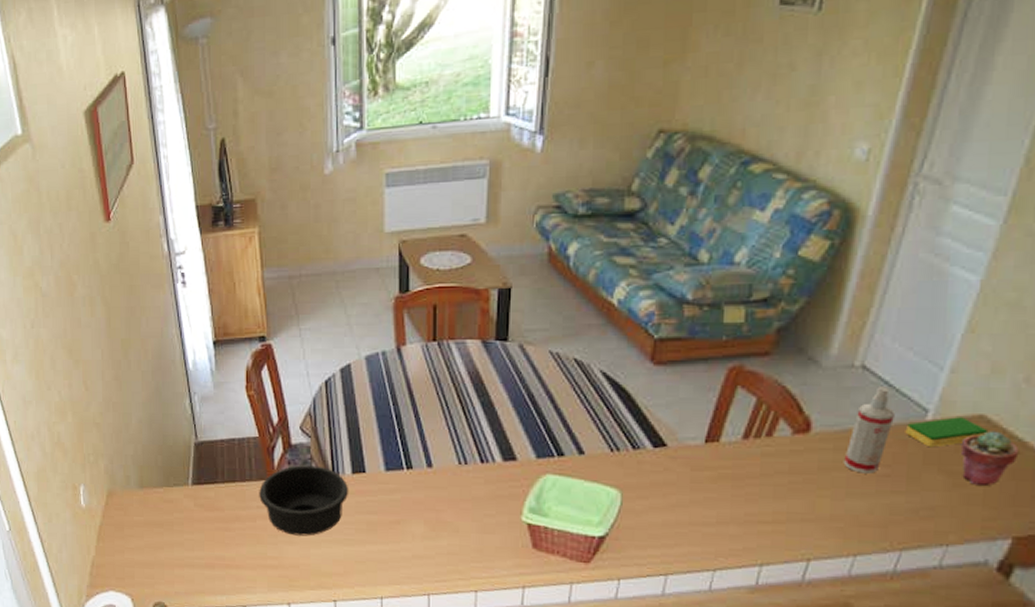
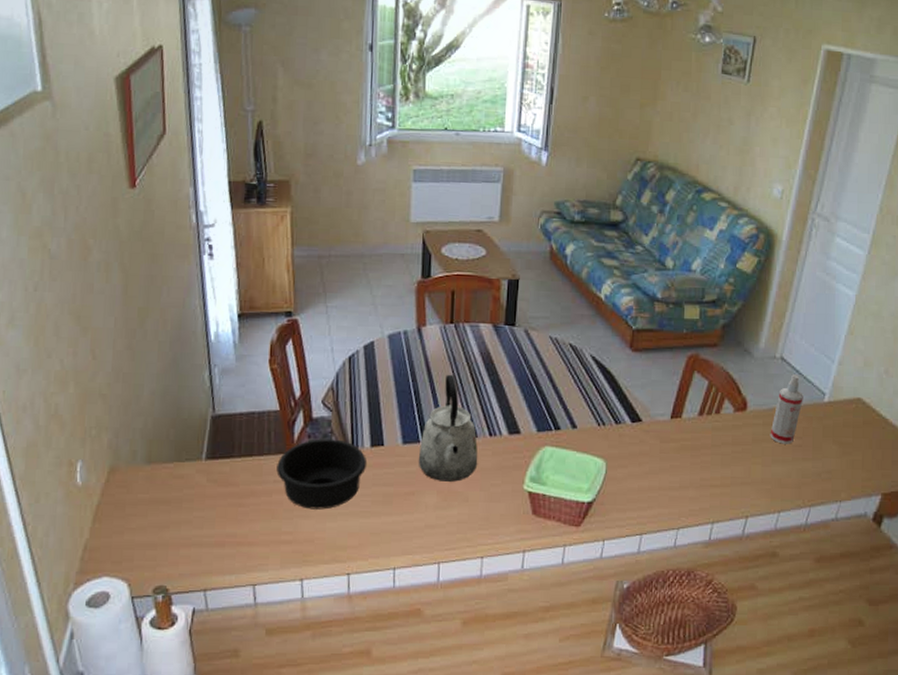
kettle: none [402,396,469,511] -> present [418,374,478,482]
dish sponge: present [905,417,989,448] -> none [810,399,864,423]
potted succulent: present [960,431,1020,485] -> none [846,410,884,453]

